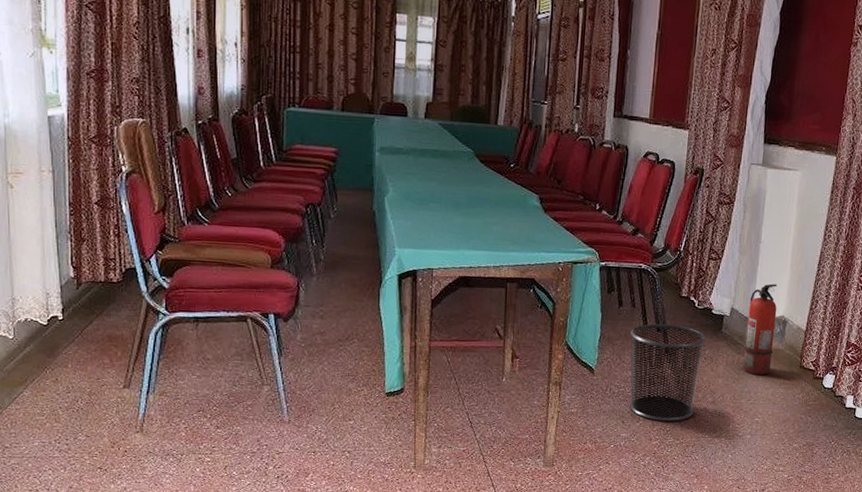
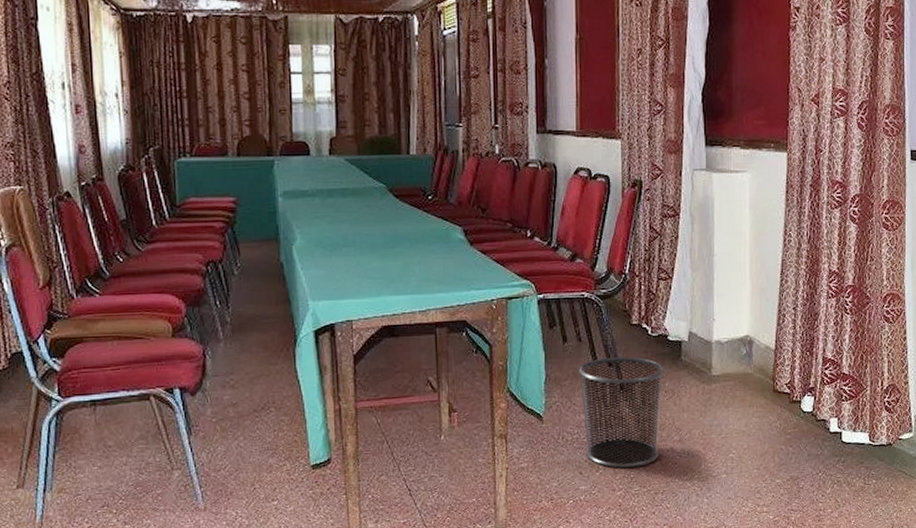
fire extinguisher: present [743,283,777,375] -> none [709,300,741,405]

